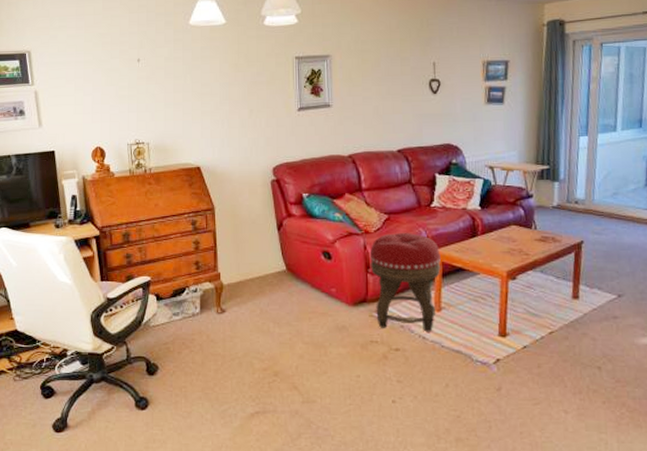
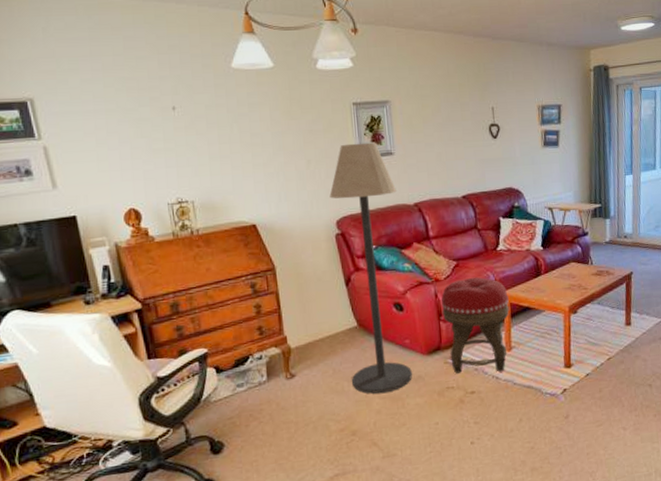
floor lamp: none [268,94,336,339] -> present [329,142,412,394]

